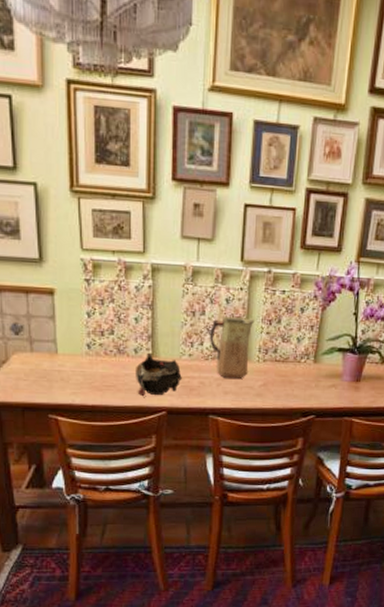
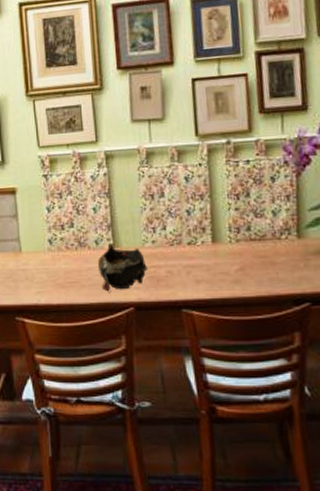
vase: present [209,316,255,378] -> none [171,194,221,264]

